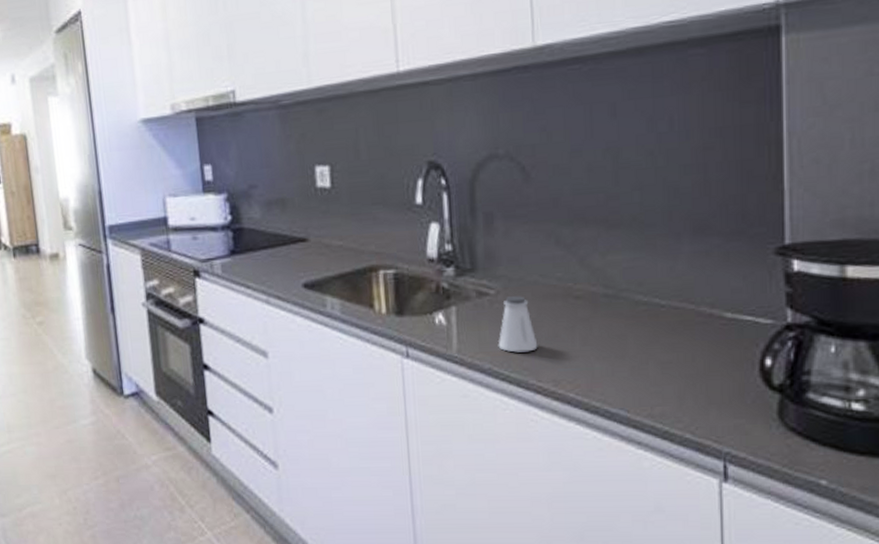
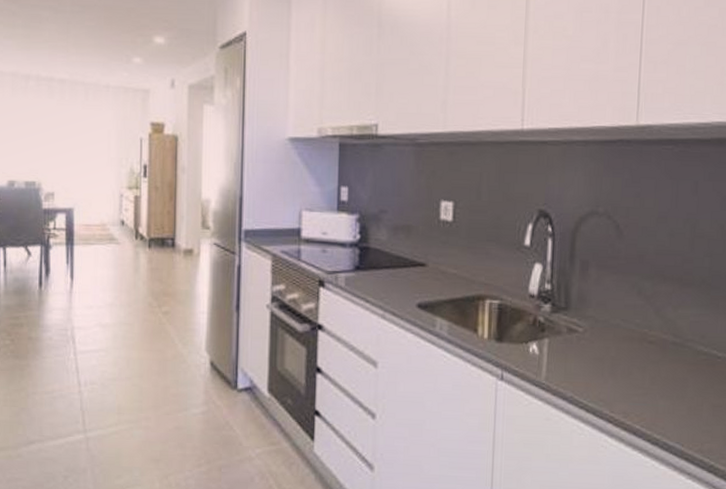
saltshaker: present [498,296,538,353] -> none [580,335,614,386]

